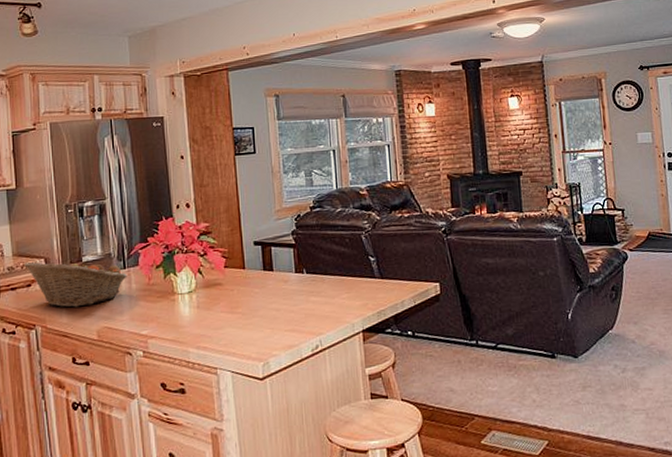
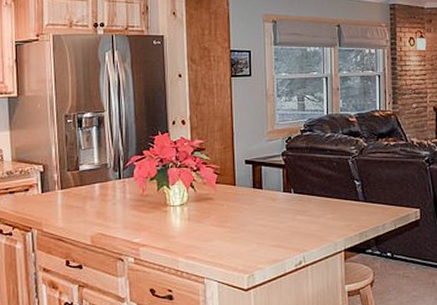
fruit basket: present [24,259,127,308] -> none [23,167,122,213]

